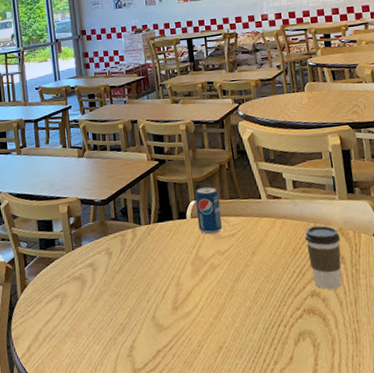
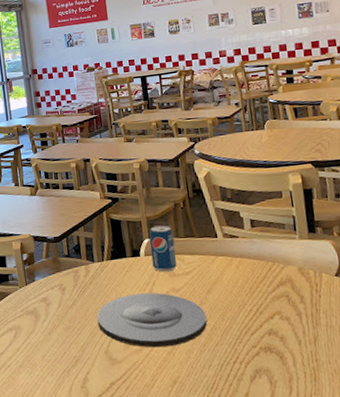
plate: none [143,255,252,313] -> present [96,292,207,348]
coffee cup: present [305,225,341,289] -> none [262,265,301,328]

